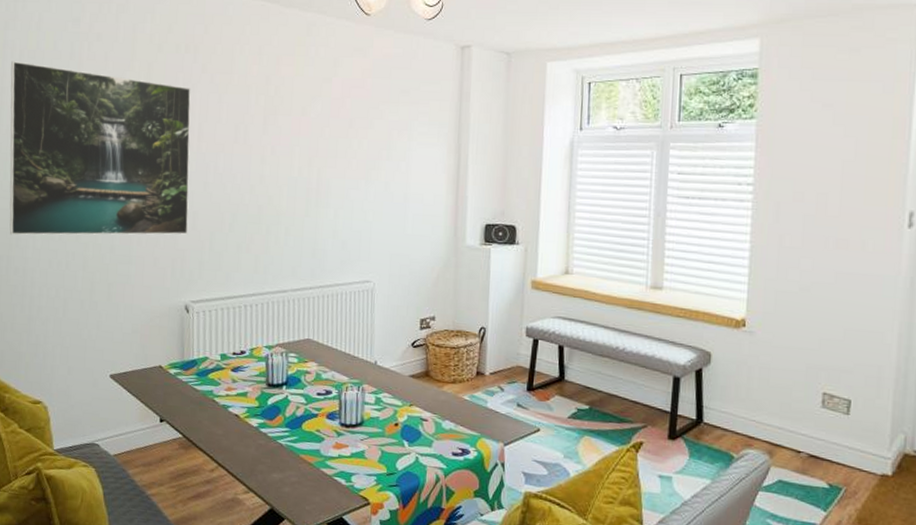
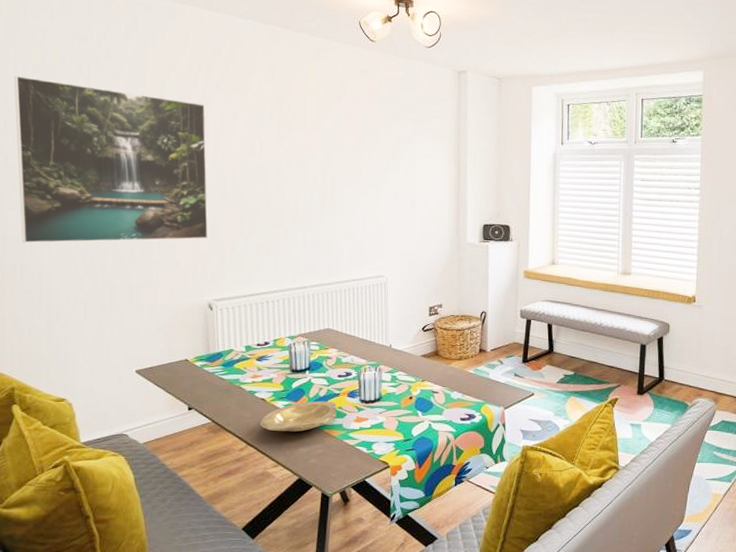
plate: none [233,421,314,455] -> present [260,400,337,432]

